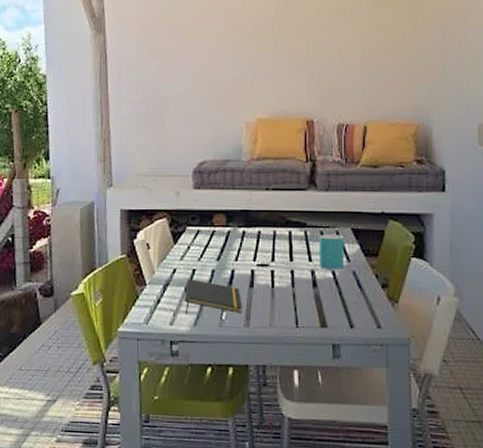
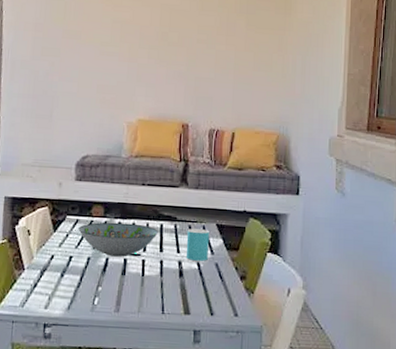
notepad: present [184,279,242,314] -> none [60,265,114,299]
decorative bowl: none [200,231,287,268] -> present [78,222,158,257]

